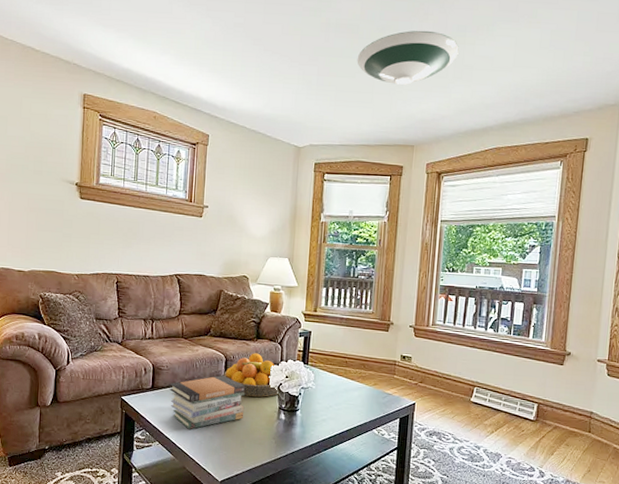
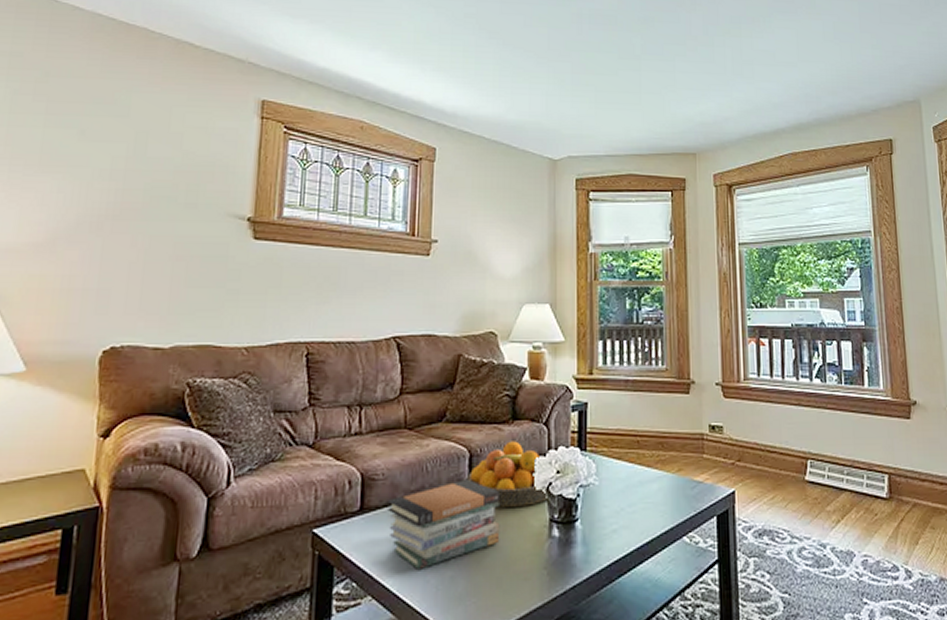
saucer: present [357,30,459,85] -> none [618,22,735,83]

